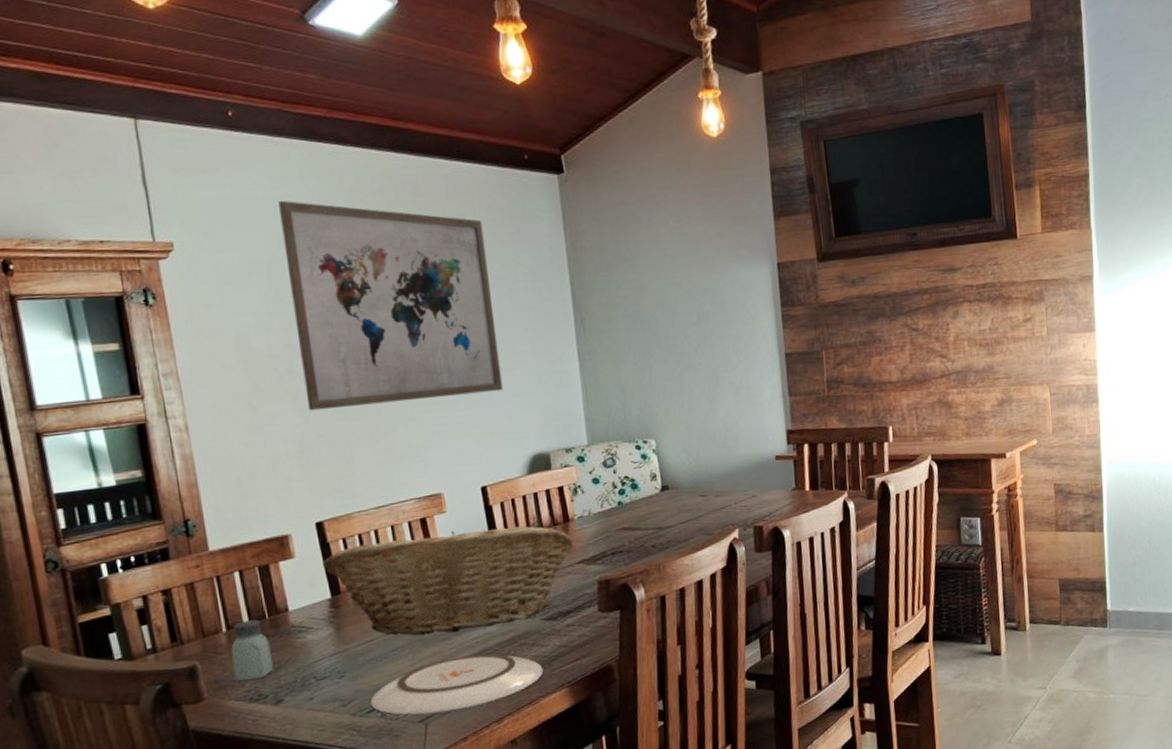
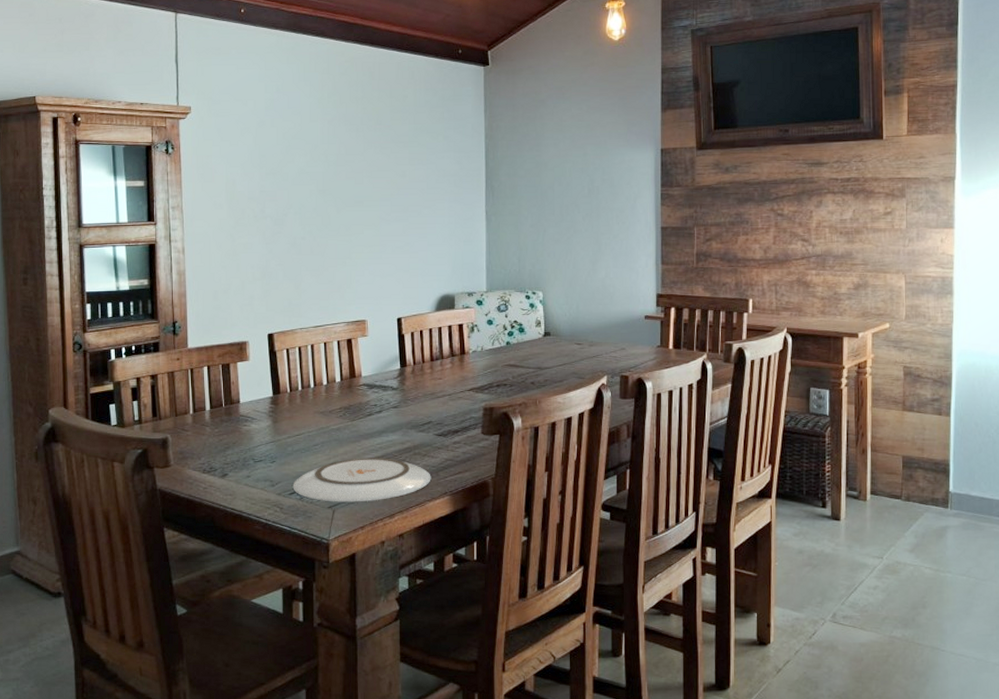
saltshaker: present [231,619,273,682] -> none [194,407,223,455]
wall art: present [278,200,503,411] -> none [269,78,423,244]
fruit basket: present [323,525,574,636] -> none [270,351,467,437]

